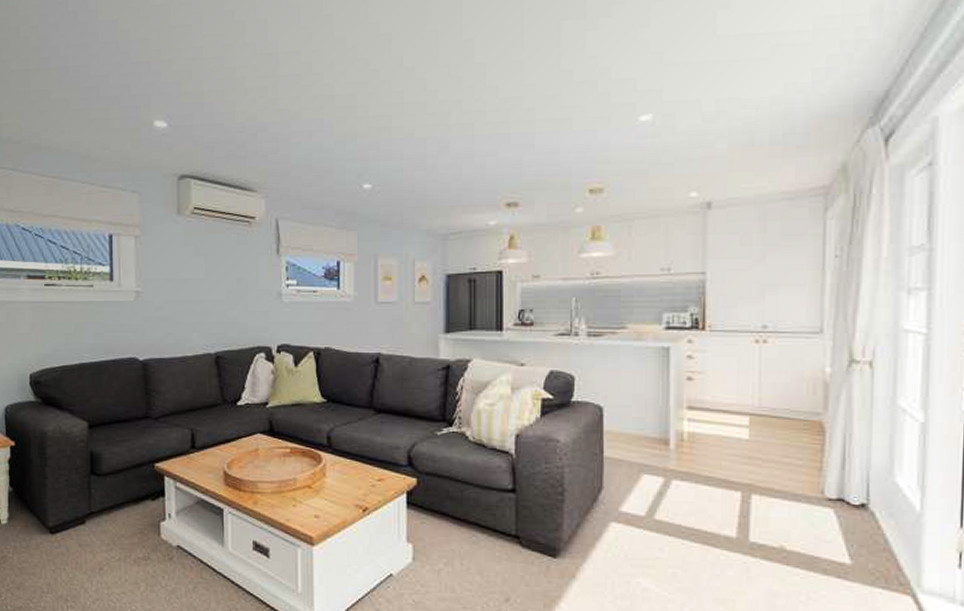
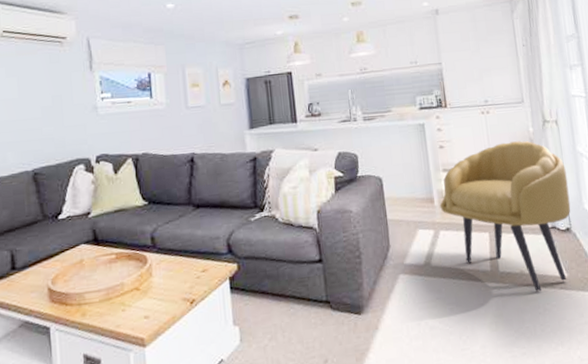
armchair: none [676,382,874,576] -> present [440,141,571,292]

